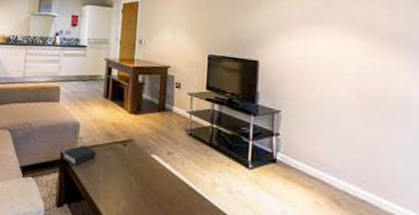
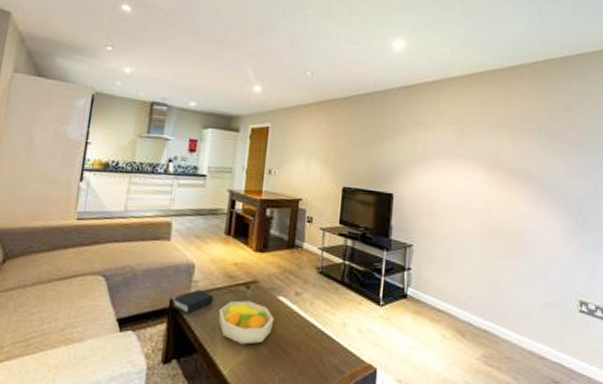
fruit bowl: none [100,157,149,196] -> present [218,300,275,345]

